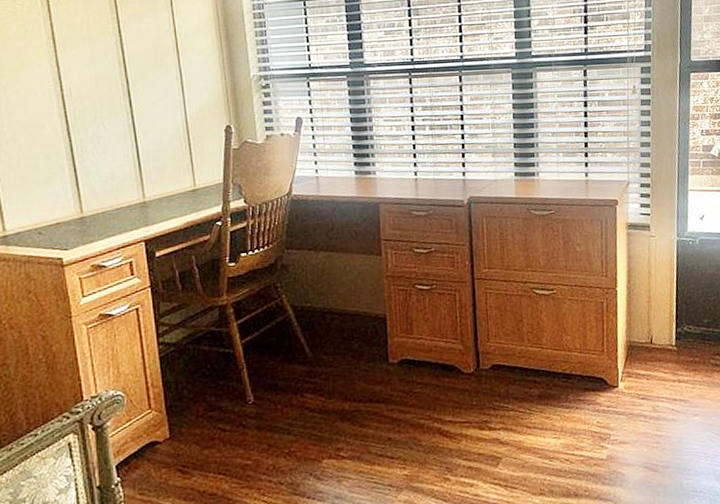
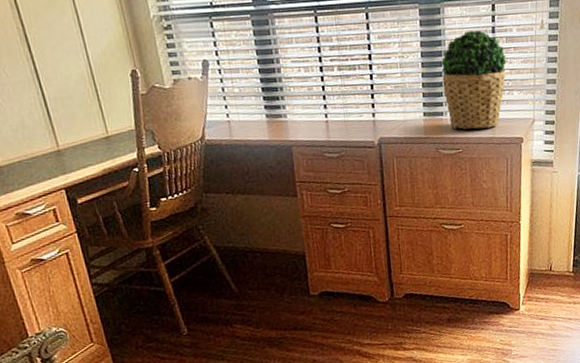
potted plant: none [533,94,599,190] -> present [441,30,507,130]

